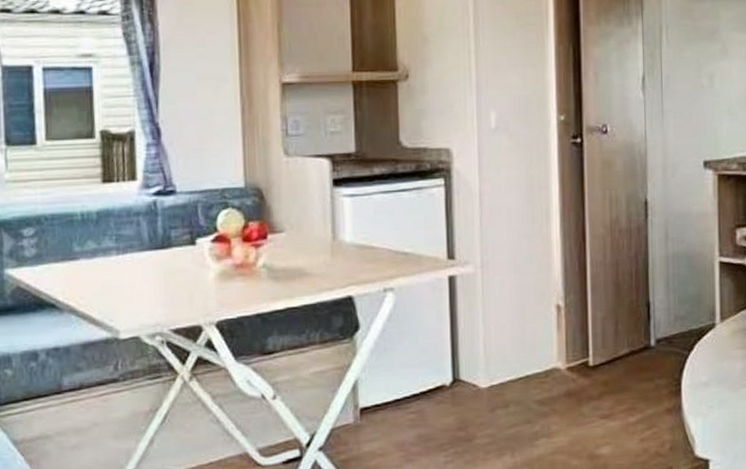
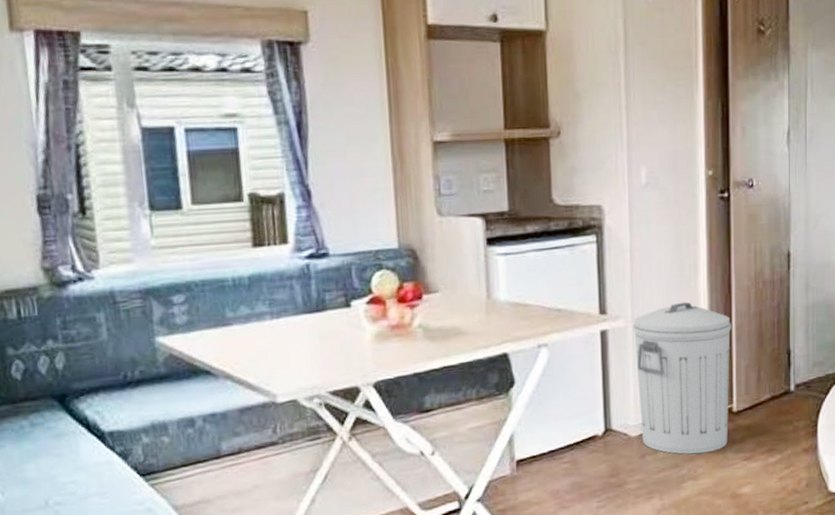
trash can: none [482,249,586,410] -> present [632,301,732,455]

